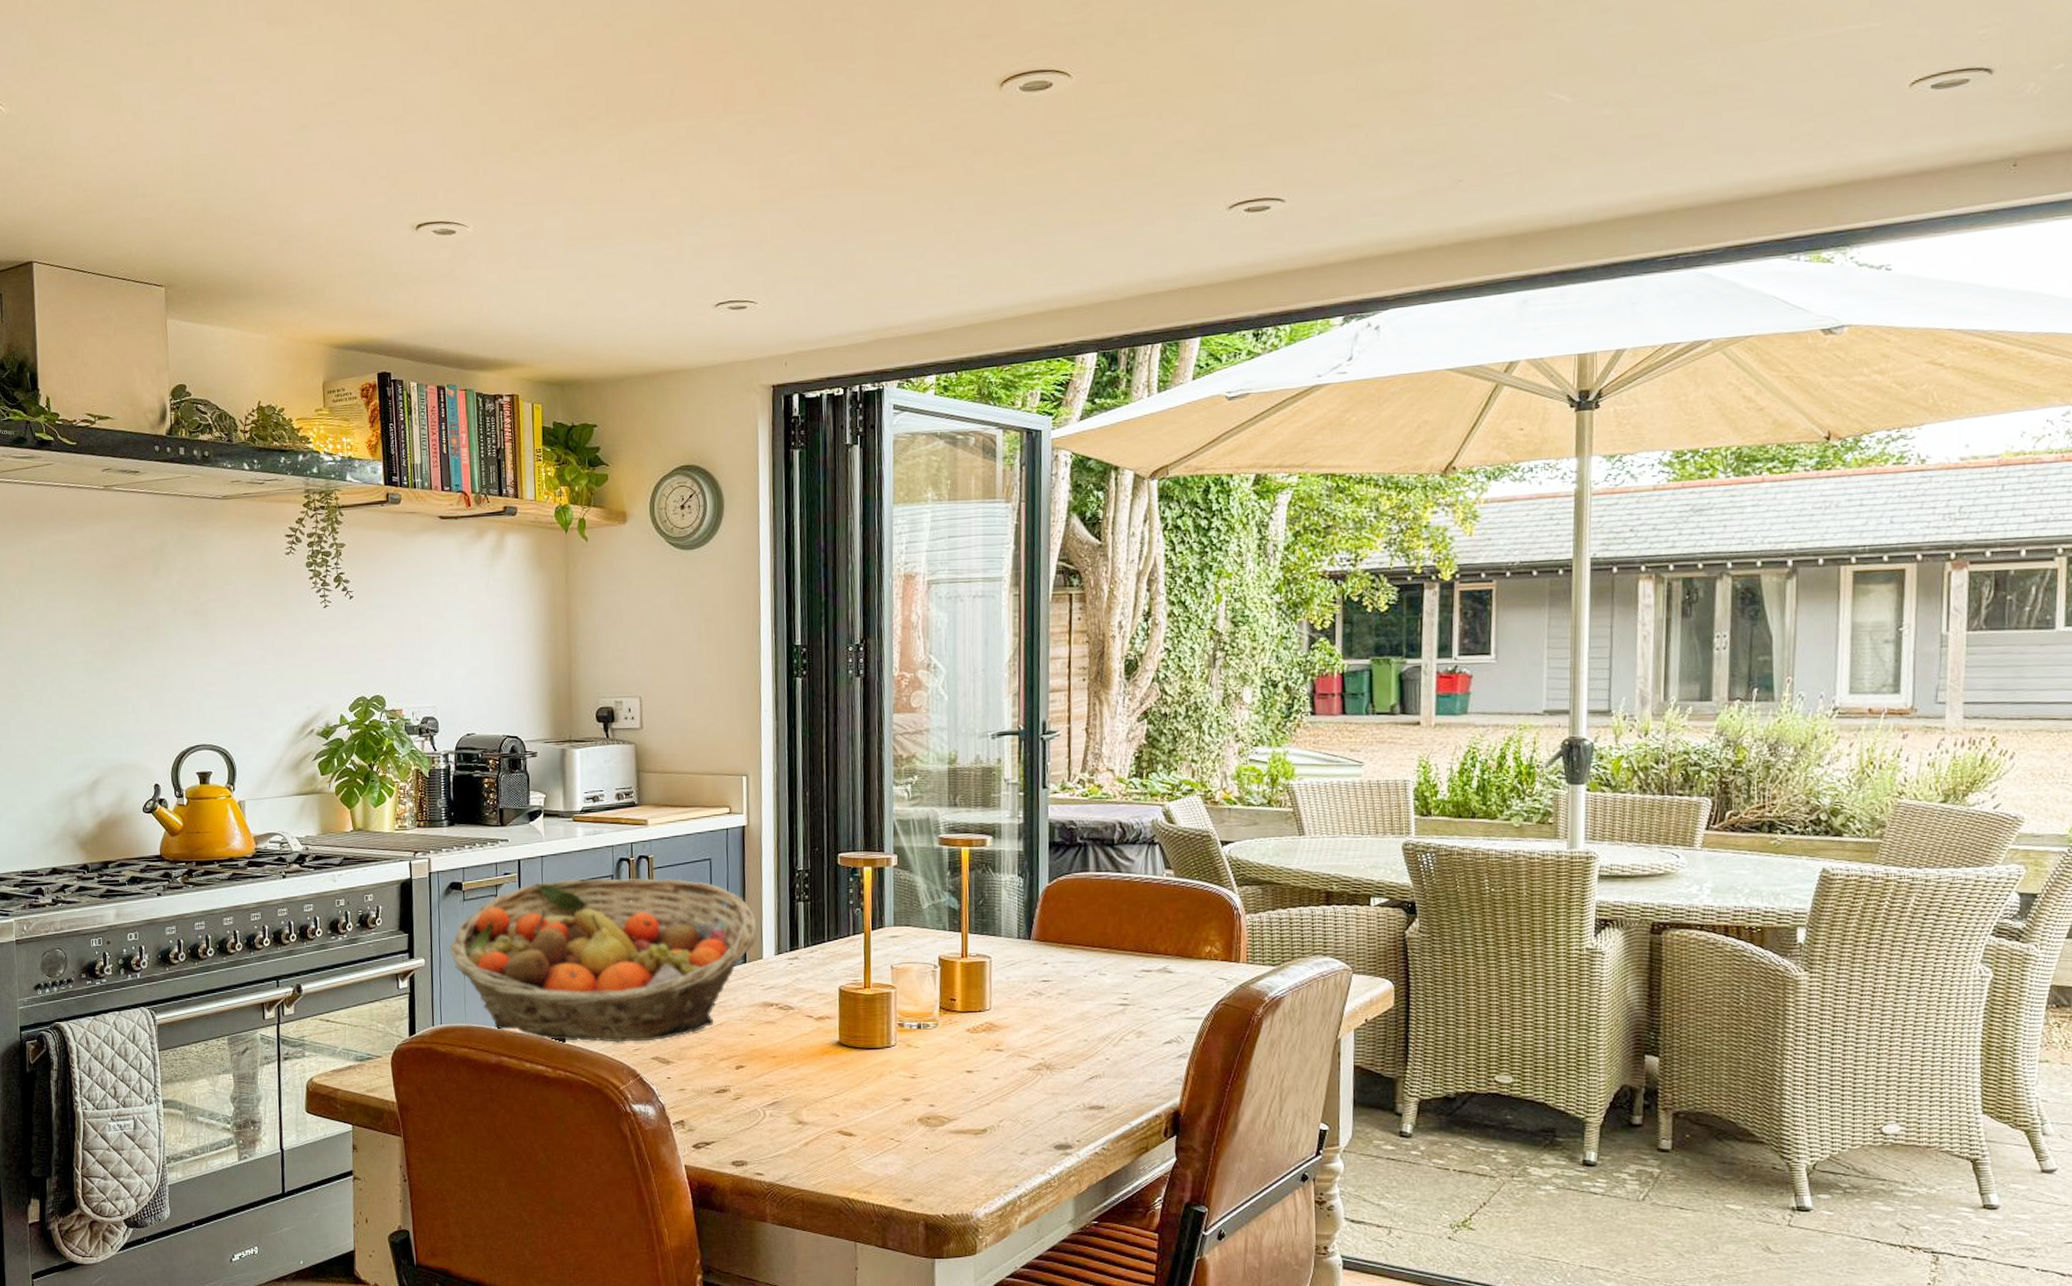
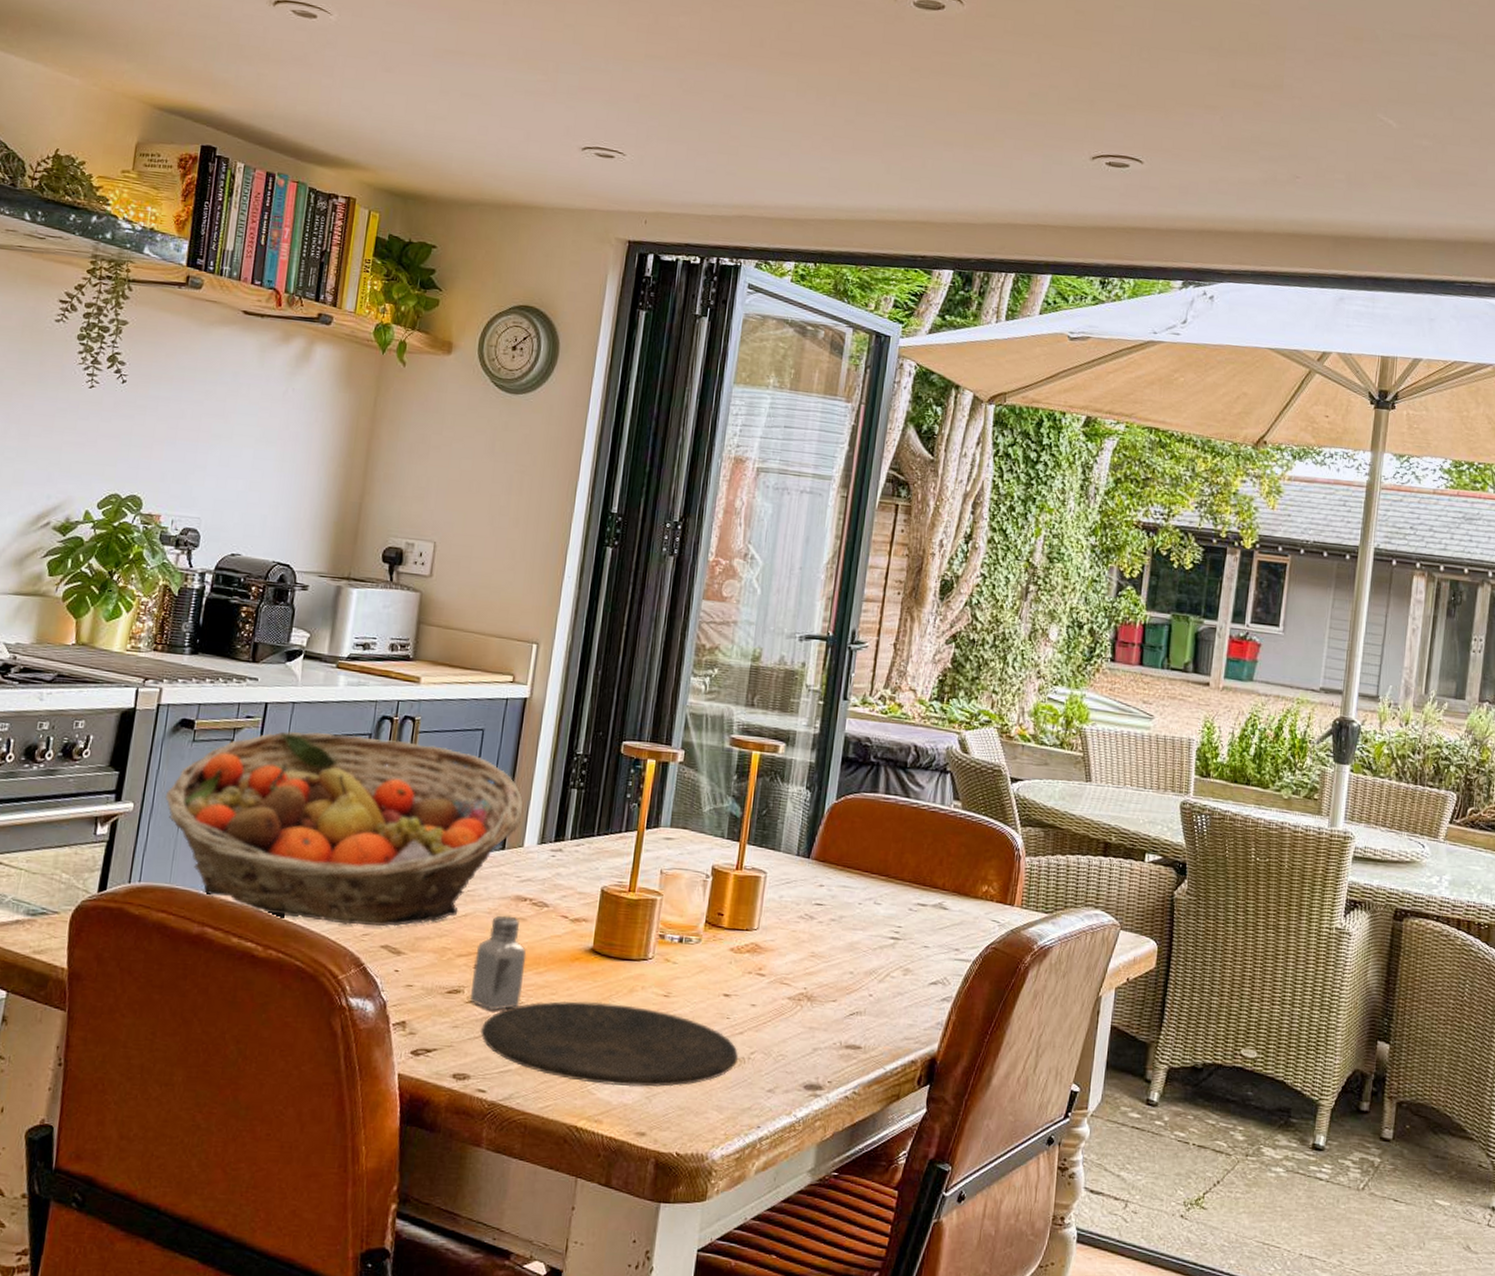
saltshaker: none [735,1021,782,1104] -> present [470,915,527,1011]
plate: none [750,1088,989,1161] -> present [481,1001,739,1088]

